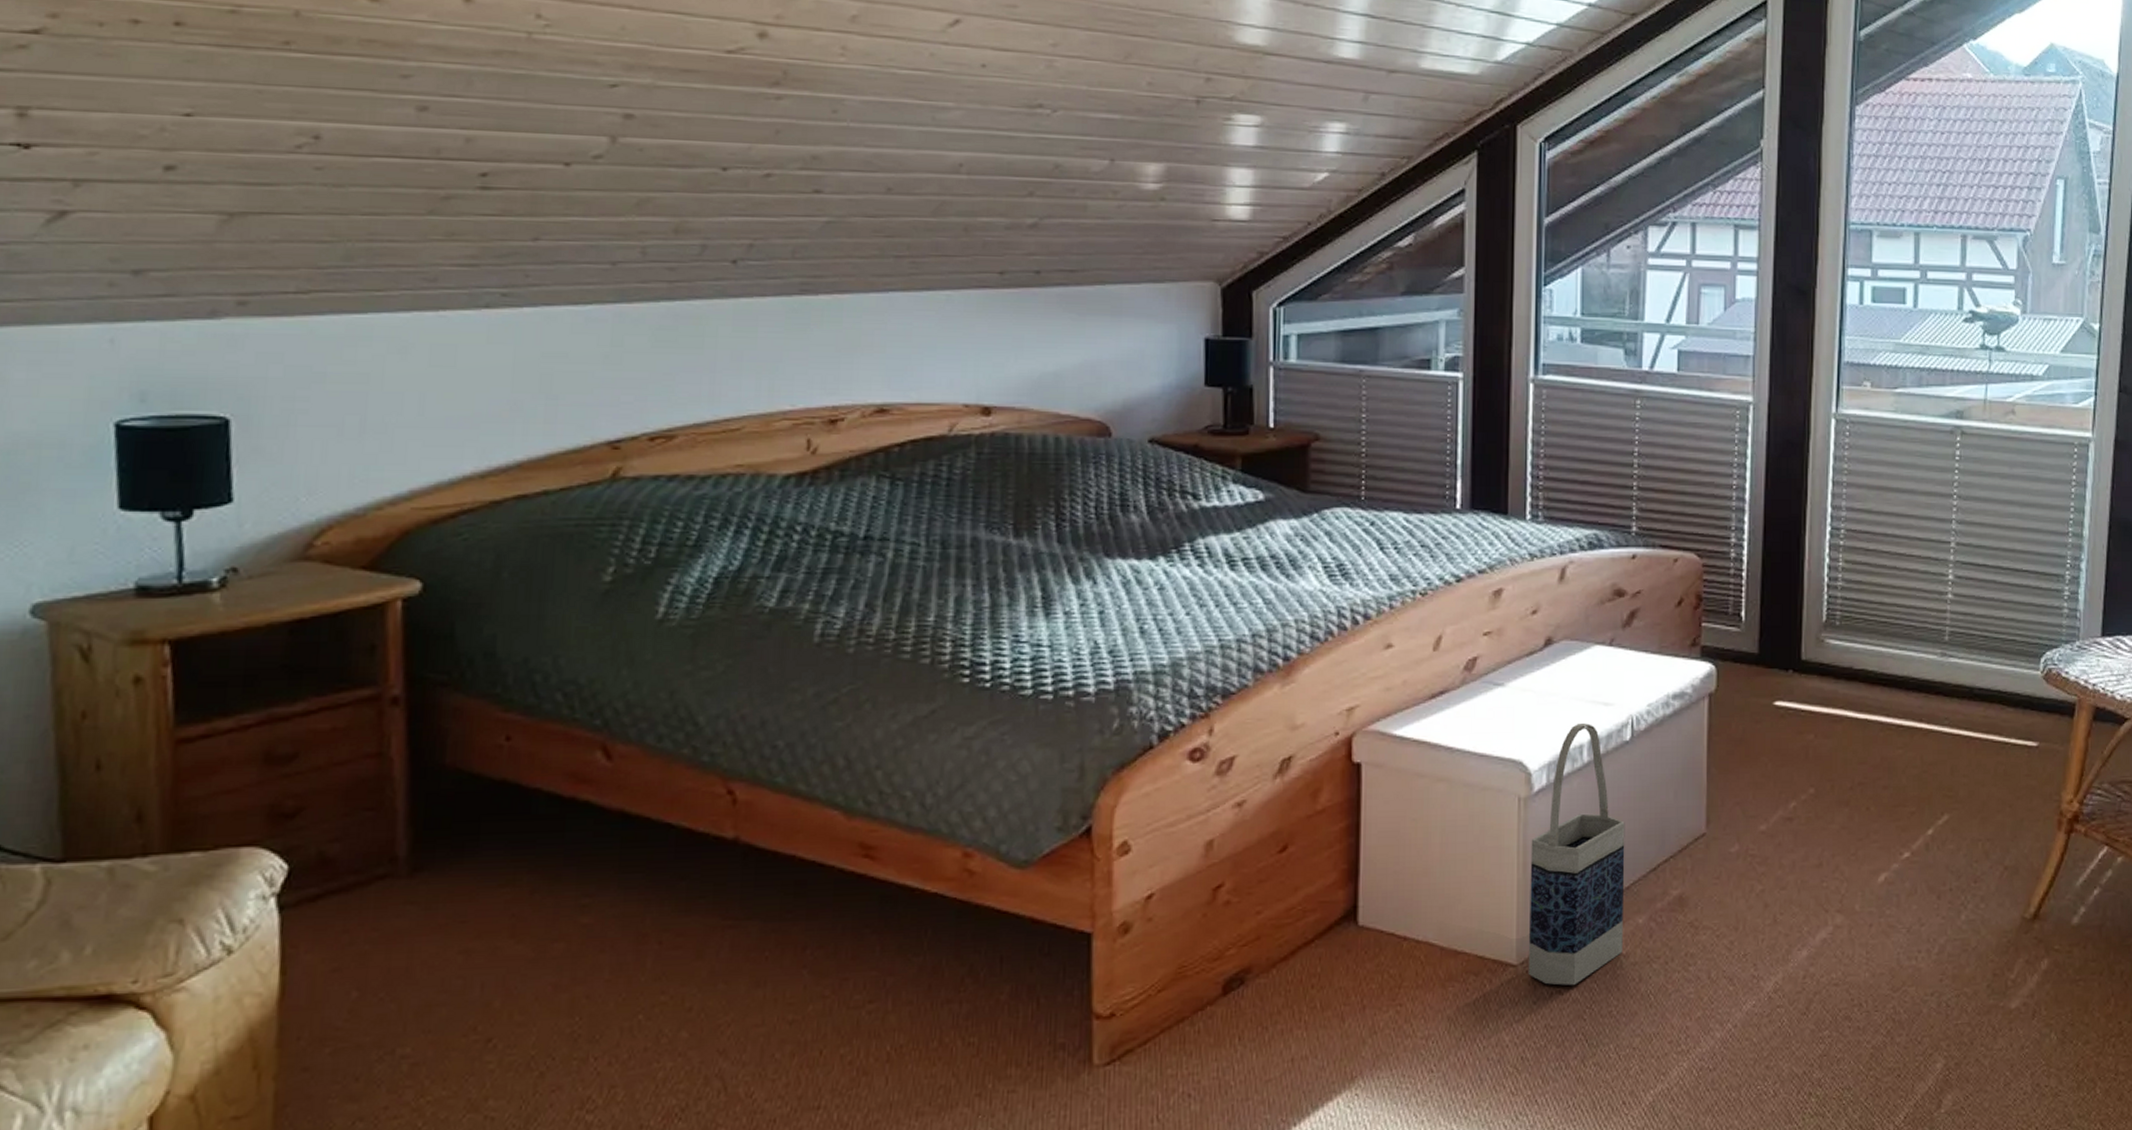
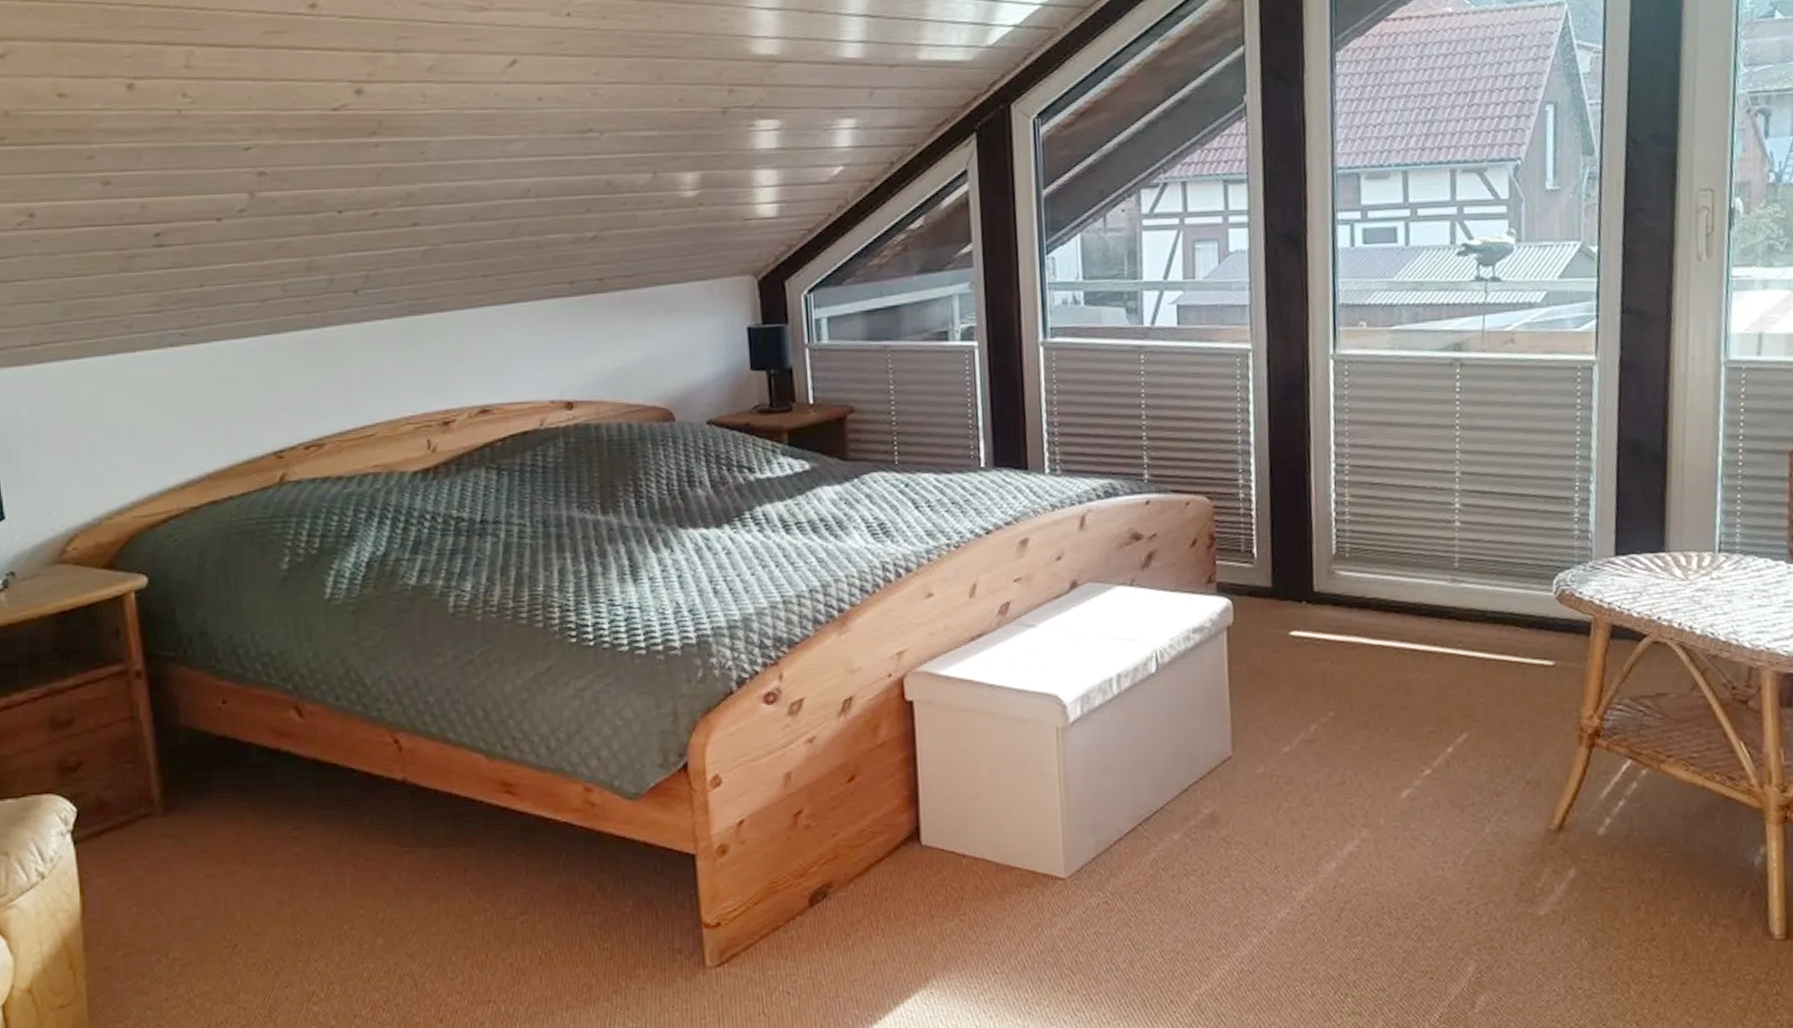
bag: present [1528,723,1625,986] -> none [1070,658,1161,896]

